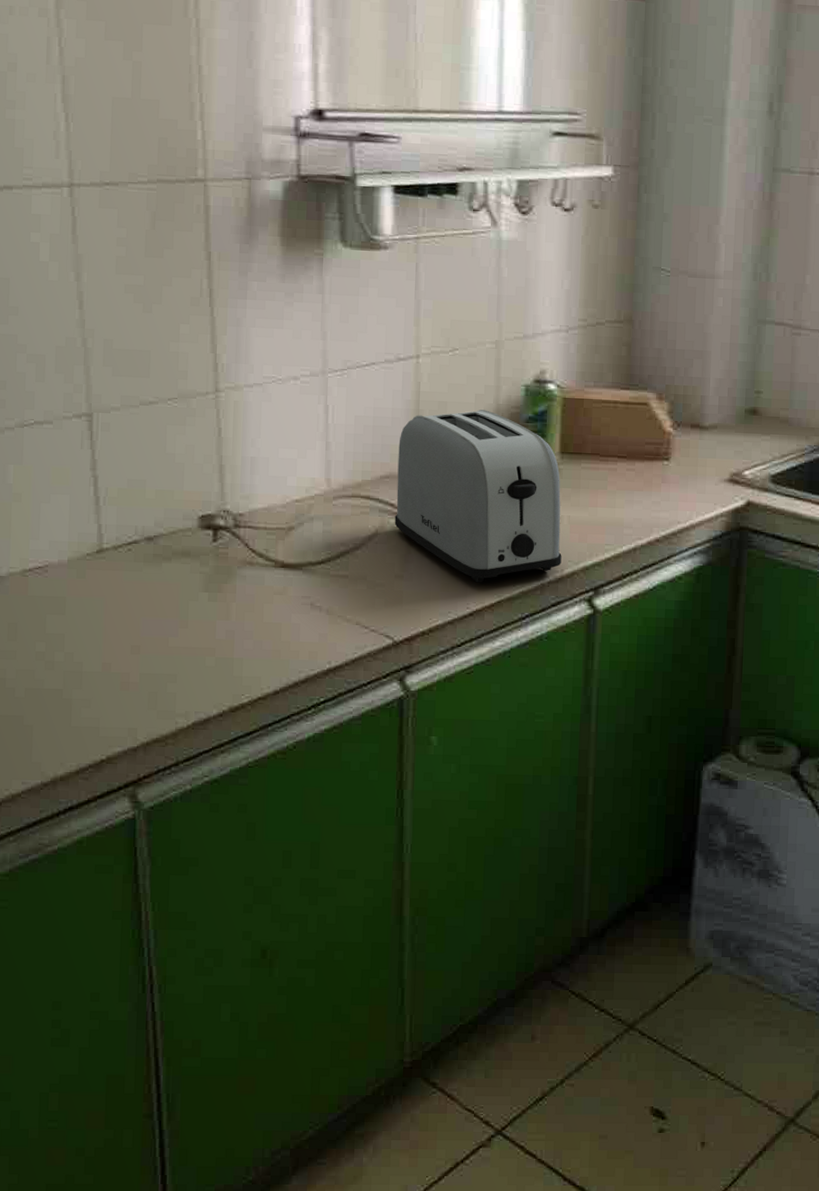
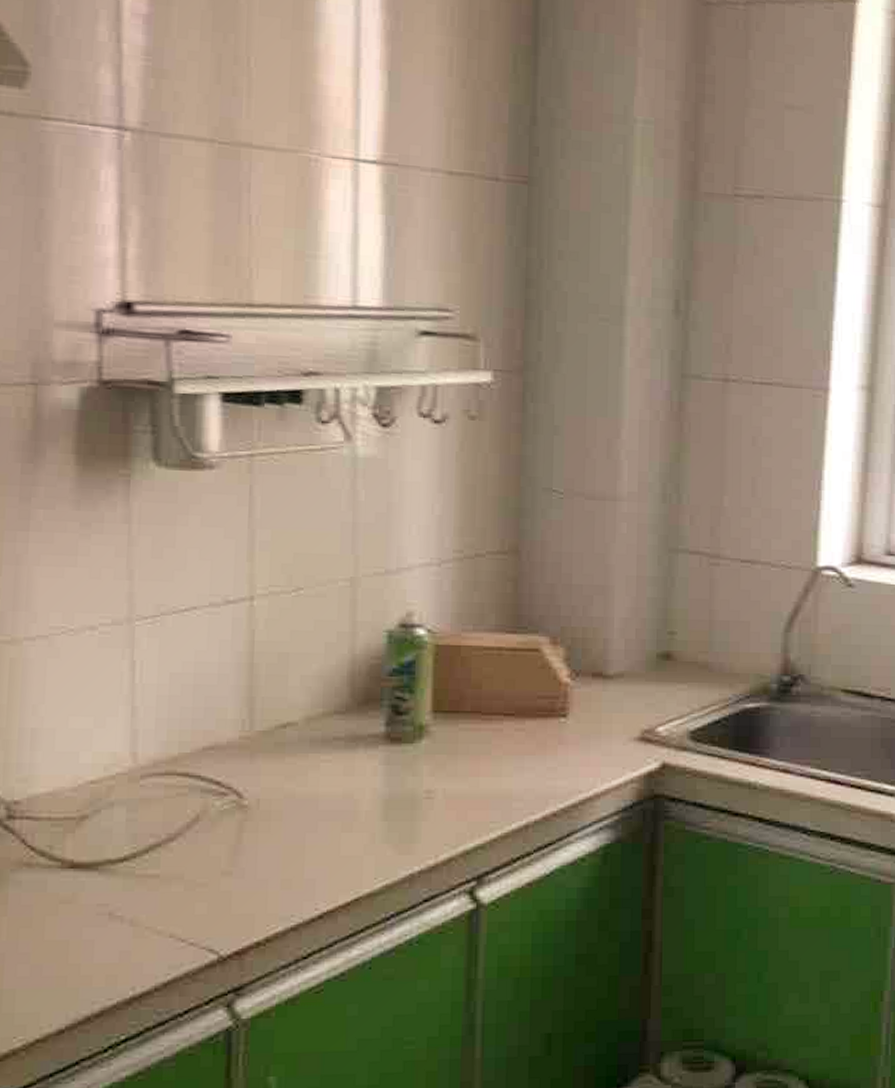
toaster: present [394,410,562,583] -> none [221,662,436,877]

